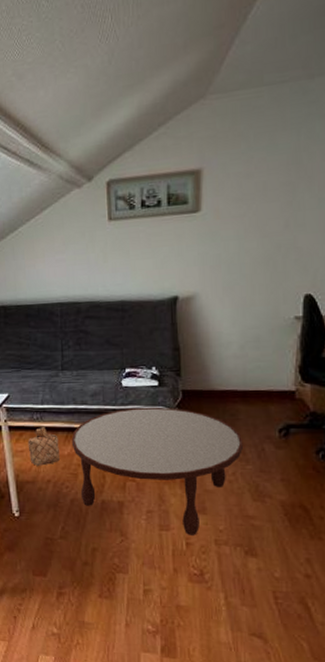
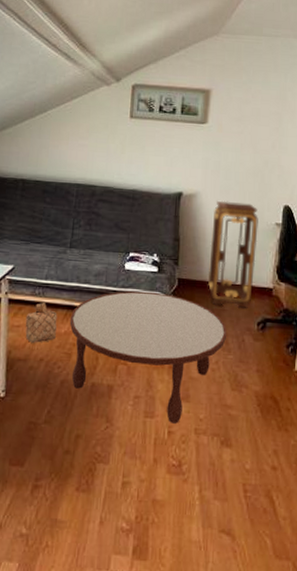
pedestal table: none [215,298,273,415] -> present [207,200,258,308]

